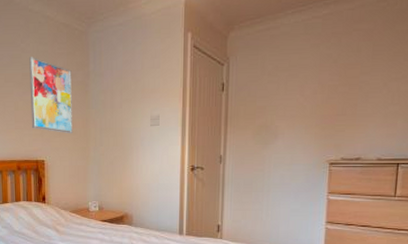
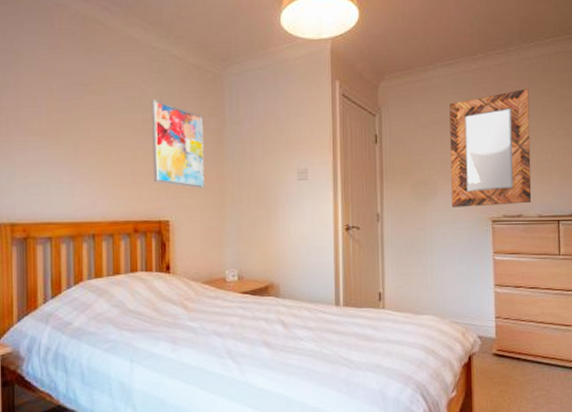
home mirror: none [291,32,382,151] -> present [449,88,532,207]

